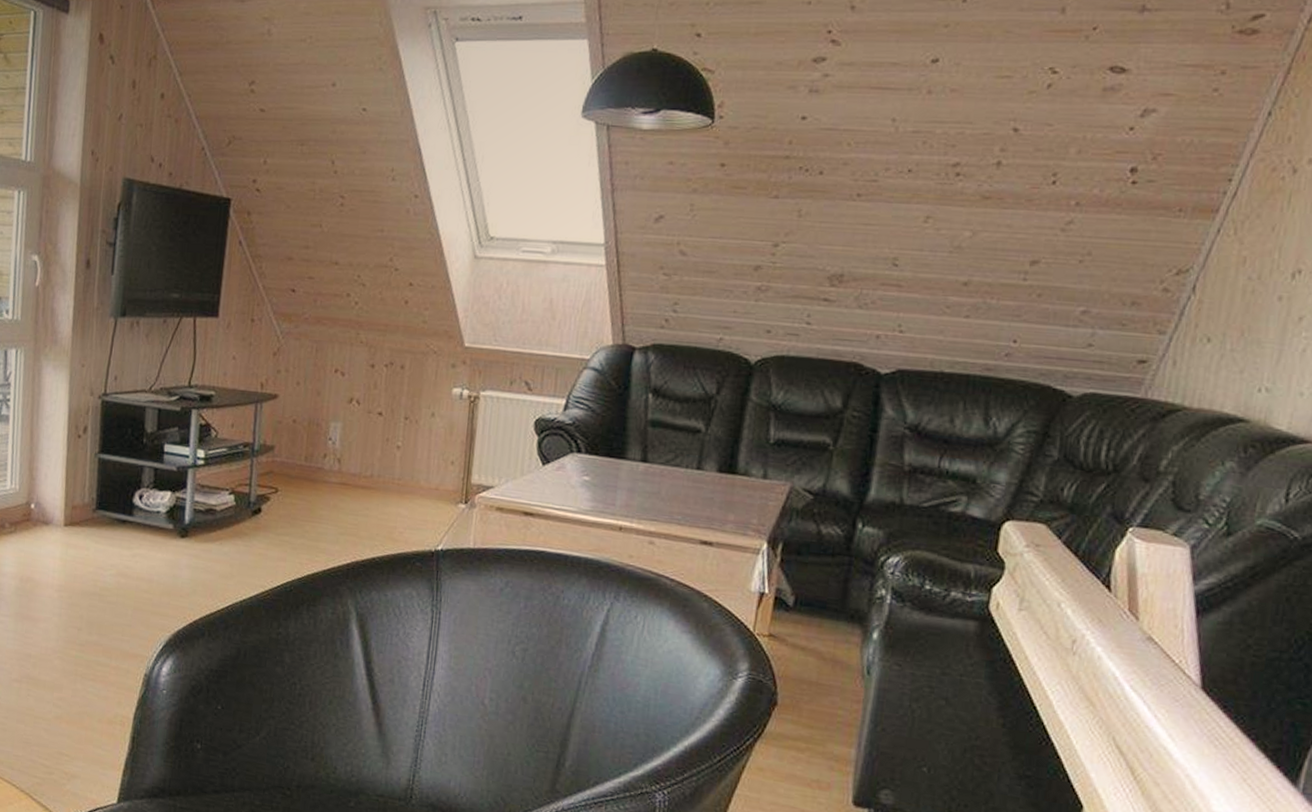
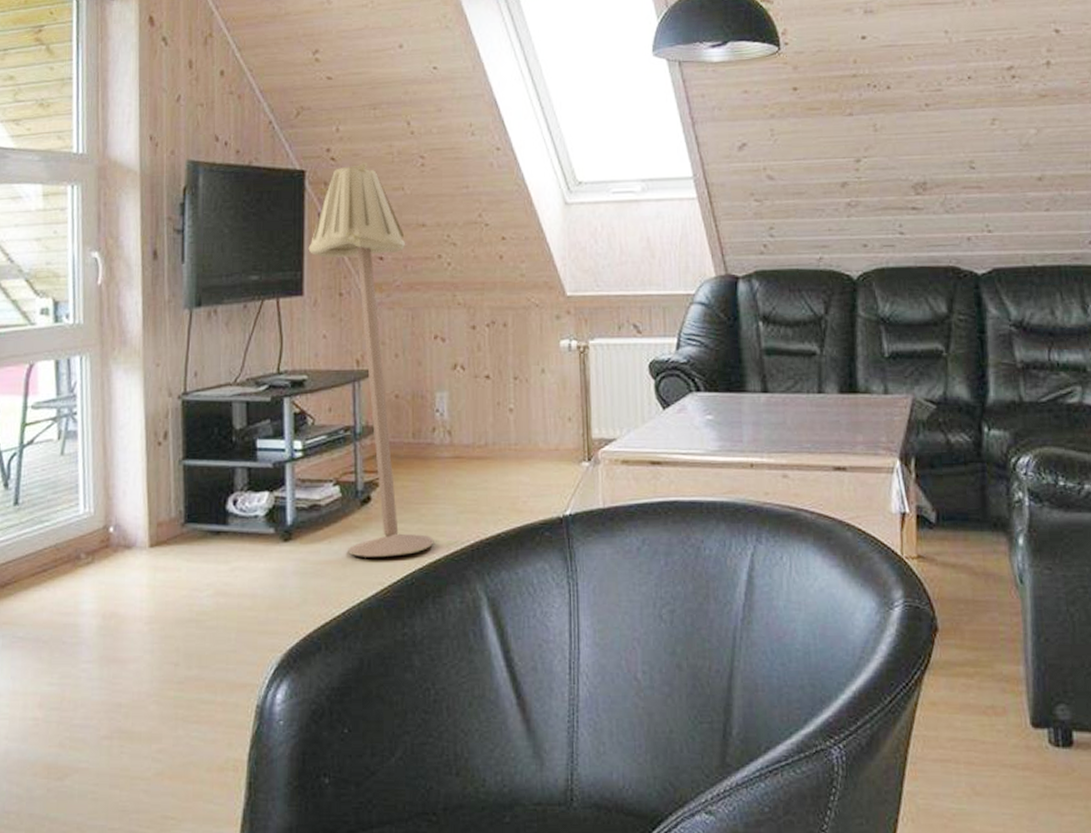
floor lamp: none [227,196,318,565] -> present [308,162,434,557]

